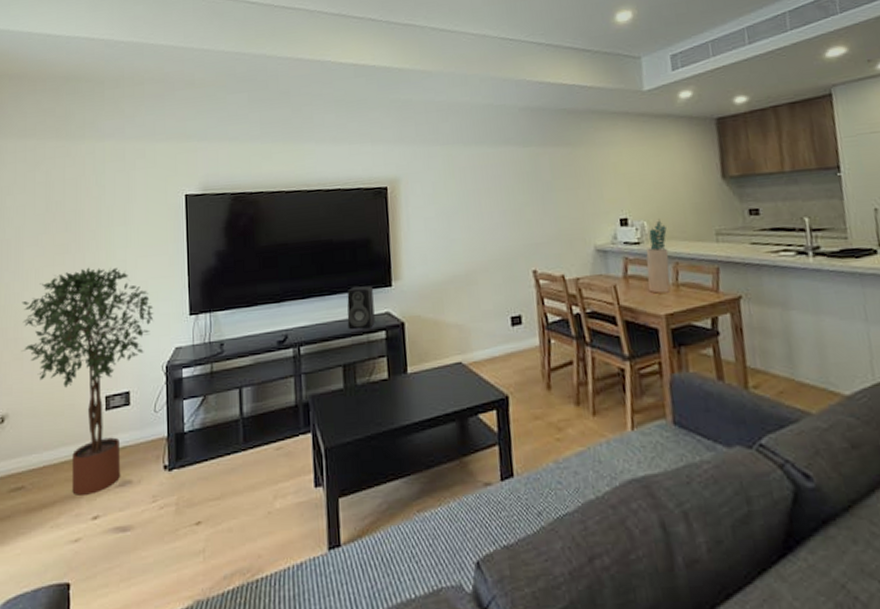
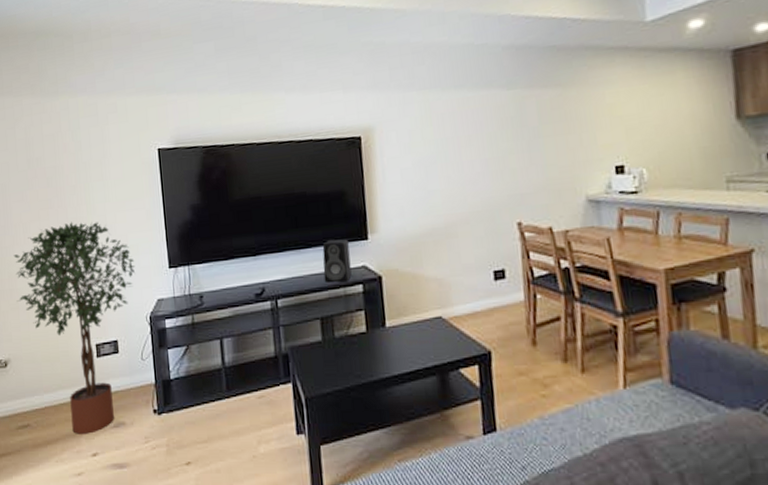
vase: present [645,218,670,295] -> none [644,165,671,248]

